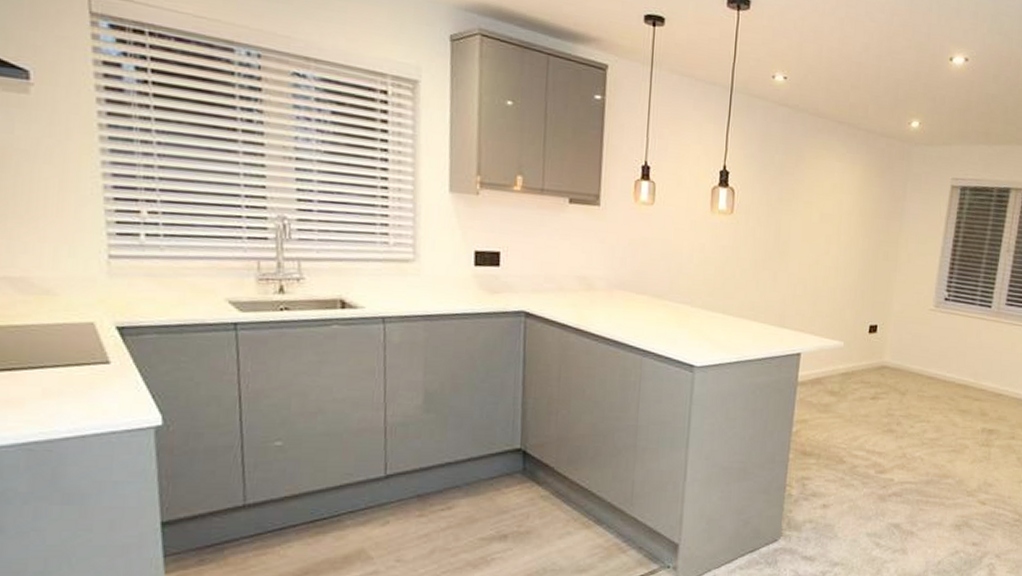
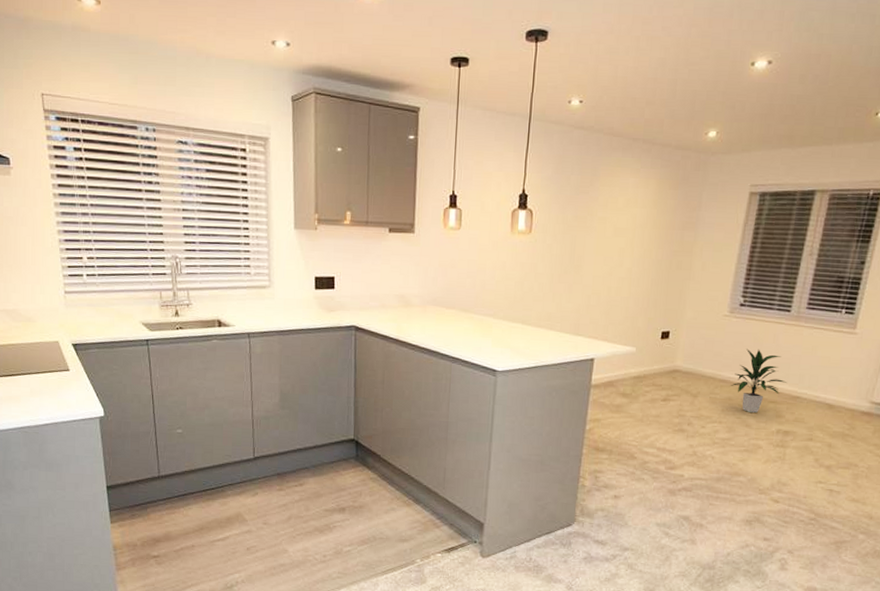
indoor plant: none [937,344,991,411] -> present [730,348,788,413]

